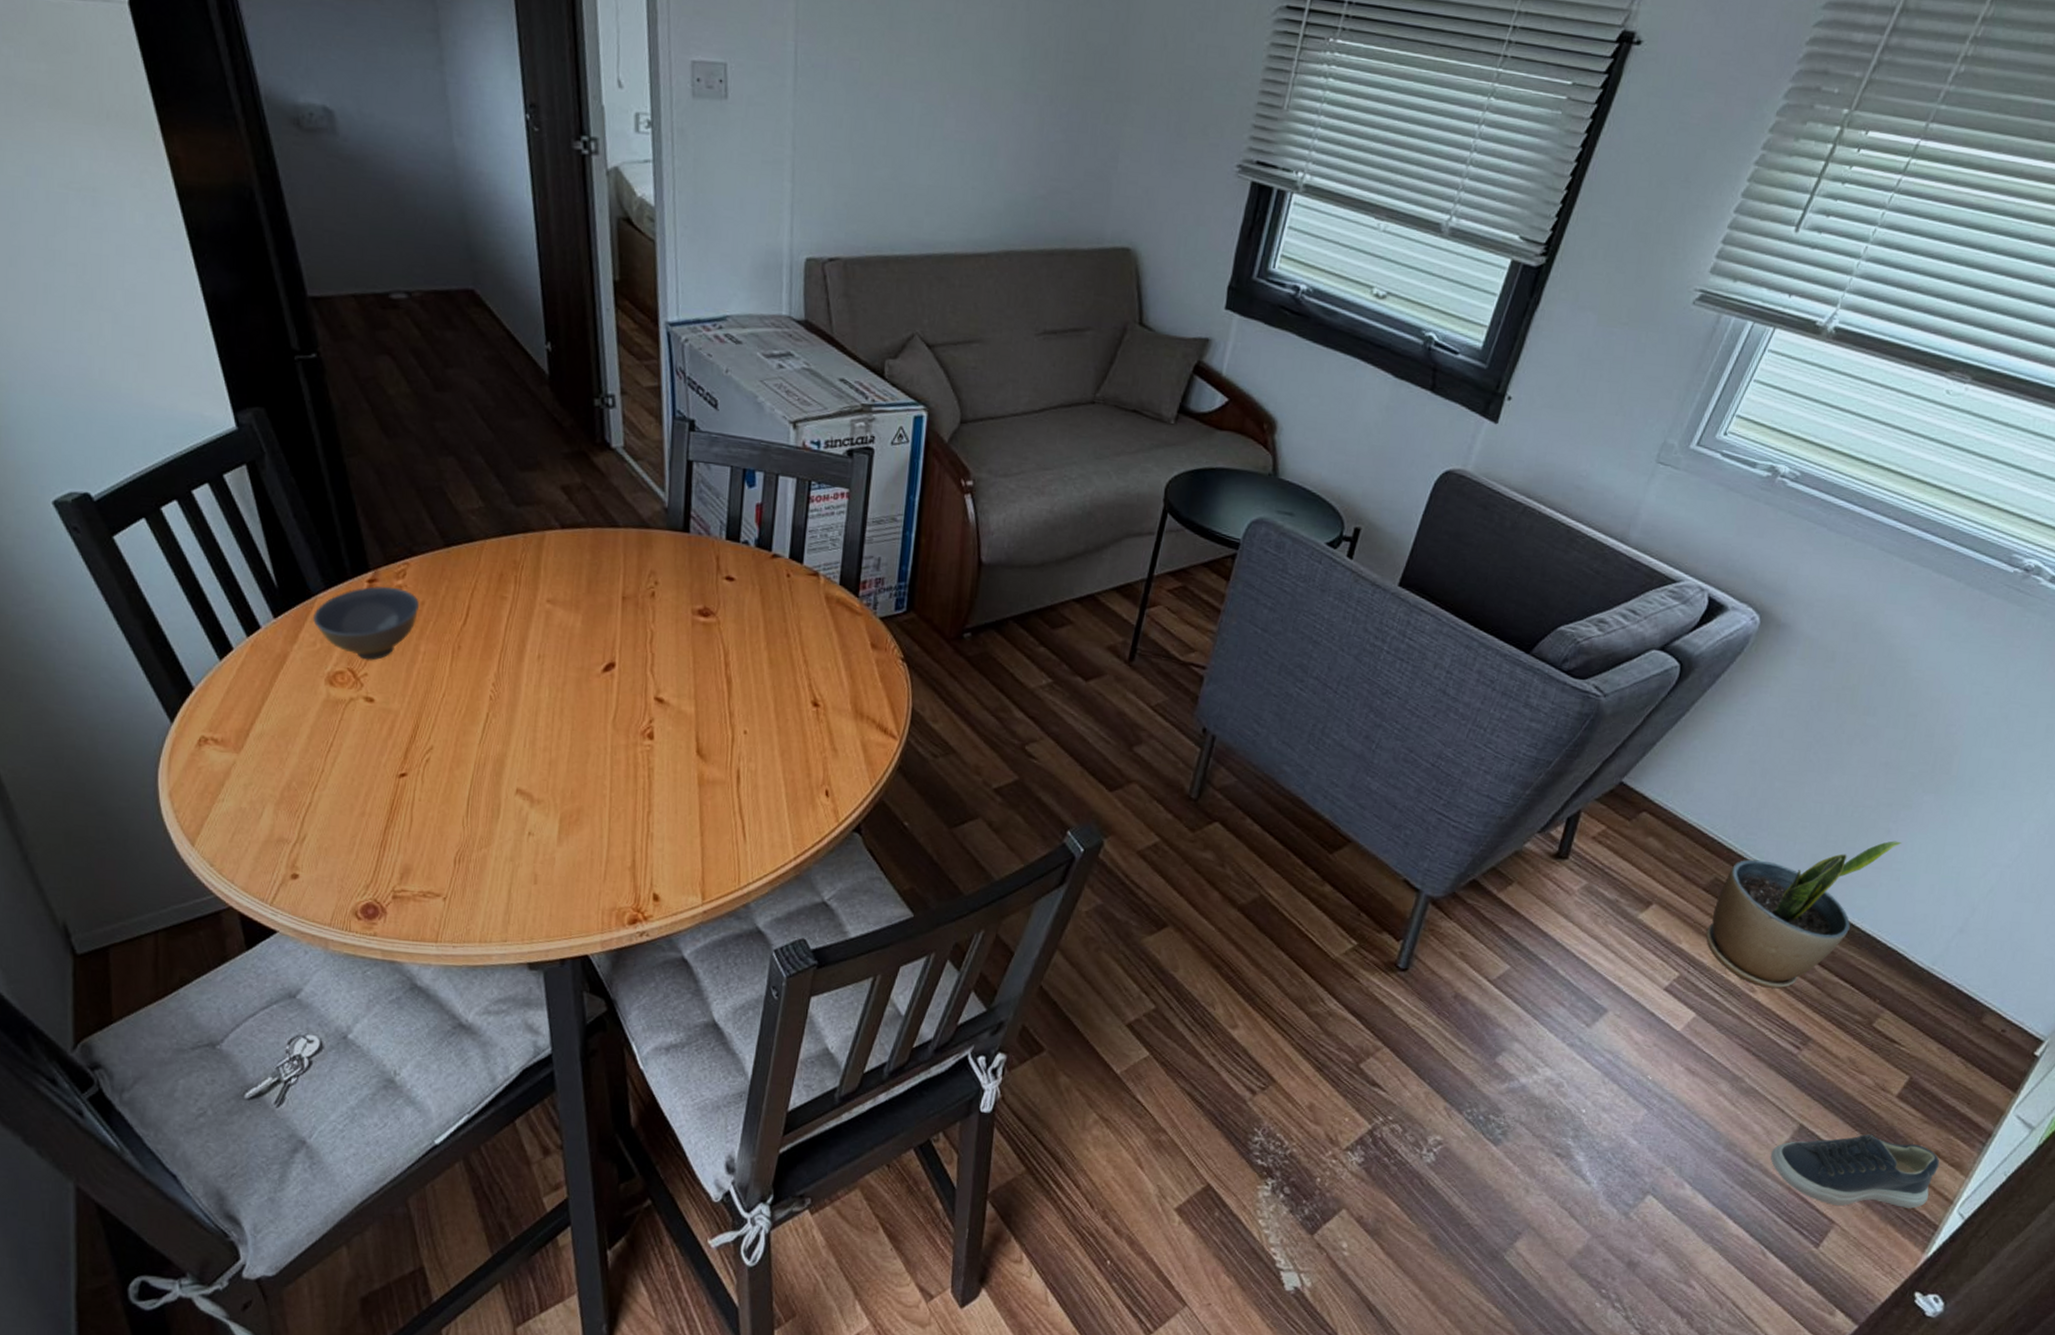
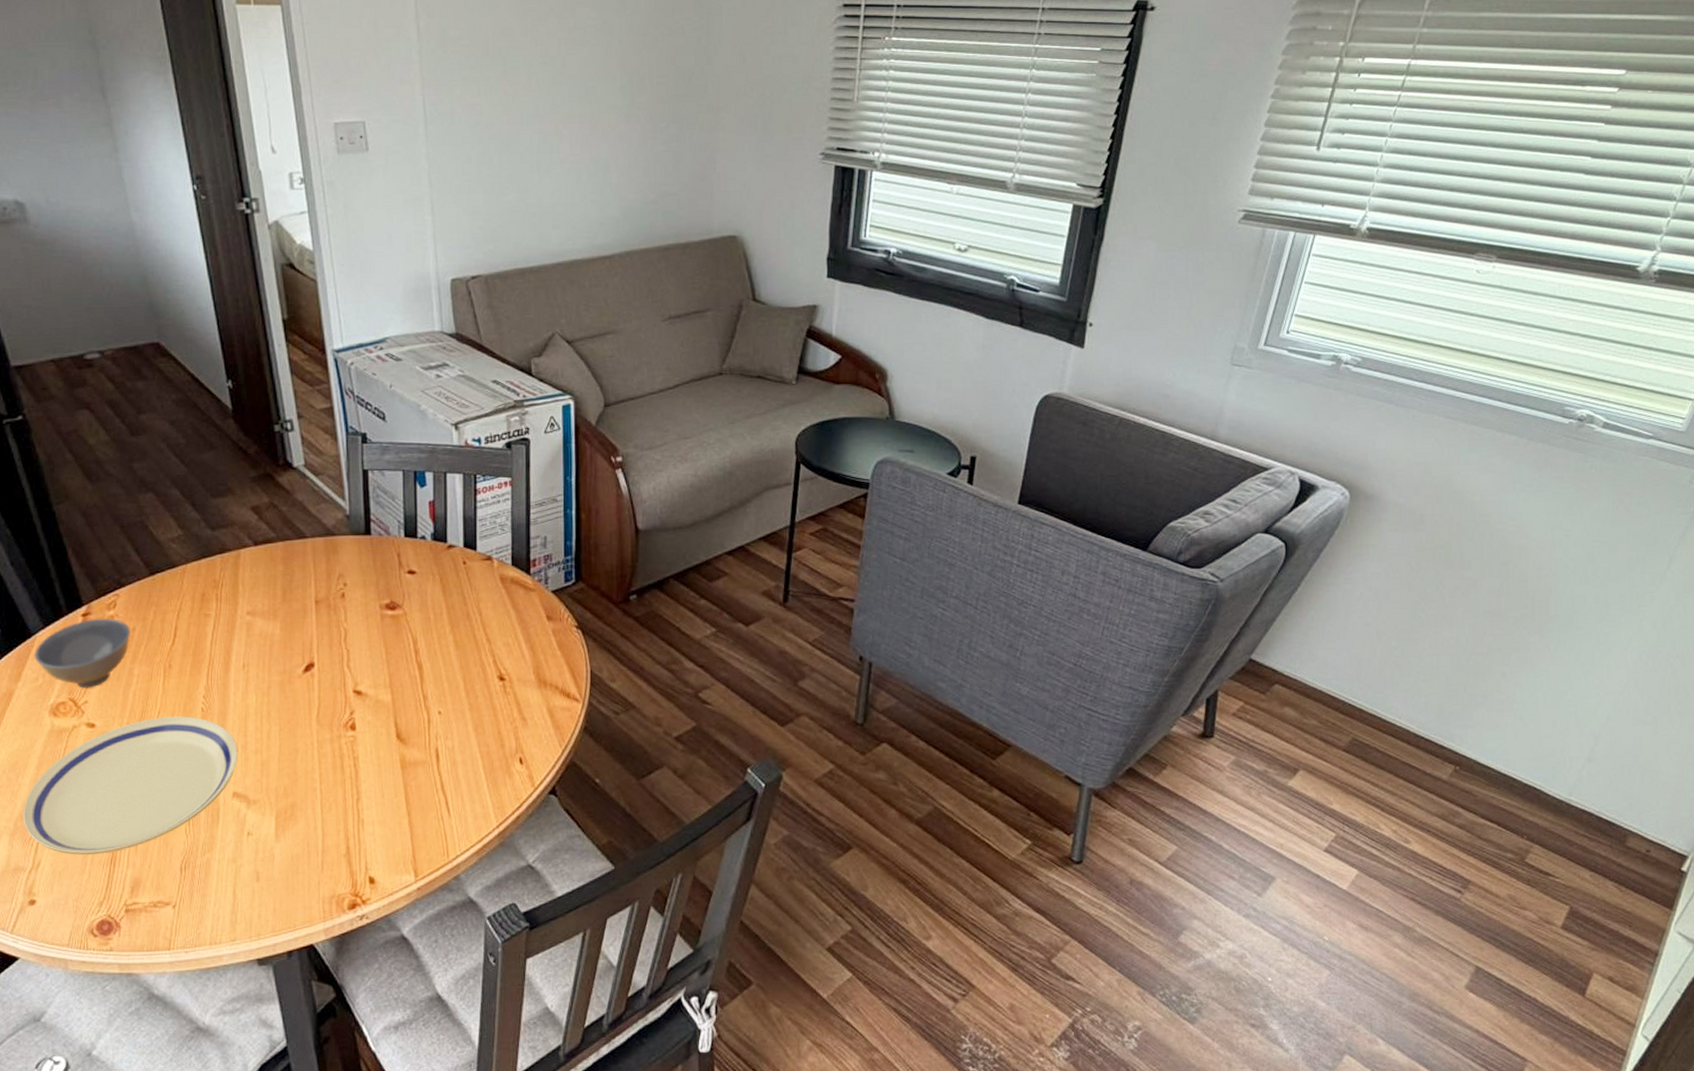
plate: none [290,700,525,836] -> present [23,716,238,855]
potted plant: present [1706,840,1901,989] -> none [1353,682,1517,837]
shoe: present [1770,1134,1940,1209] -> none [1453,967,1615,1043]

